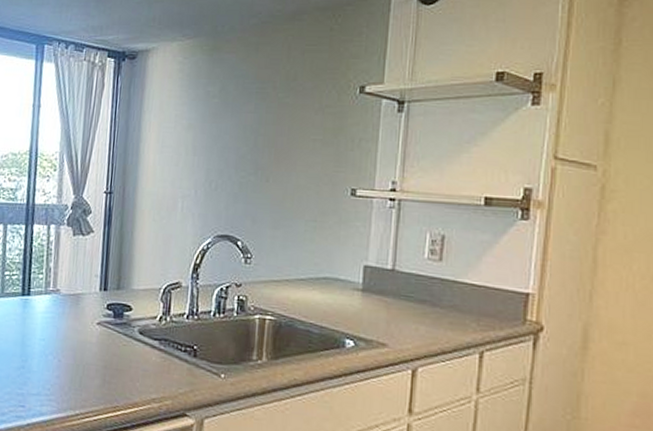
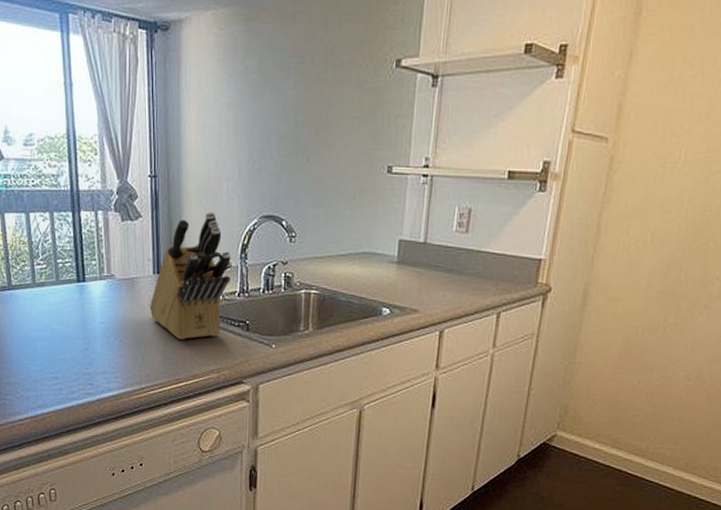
knife block: none [92,229,182,364] -> present [149,212,231,340]

